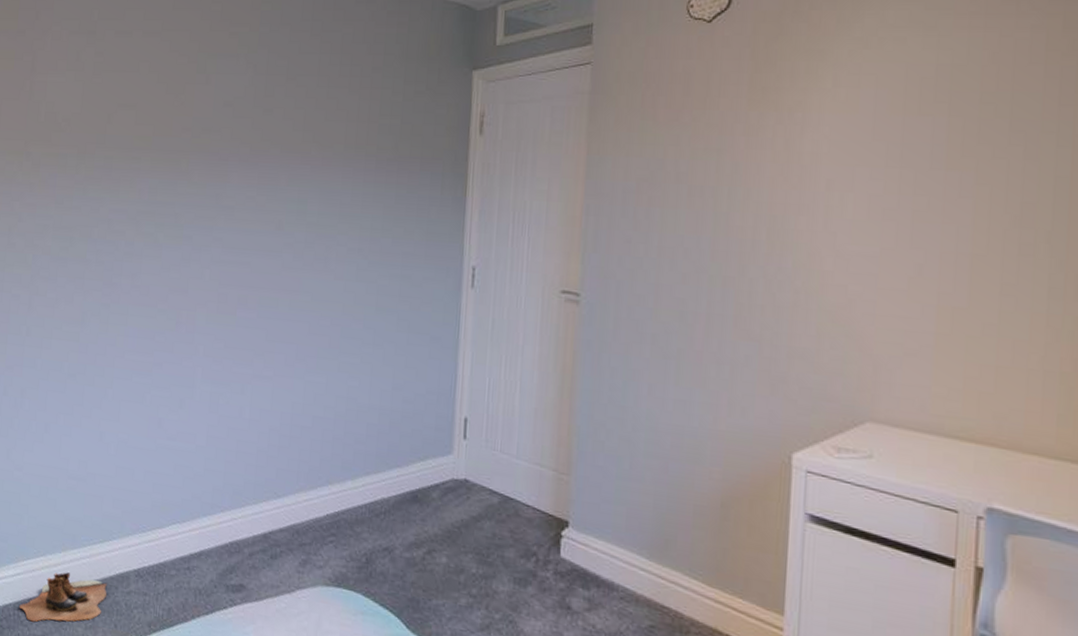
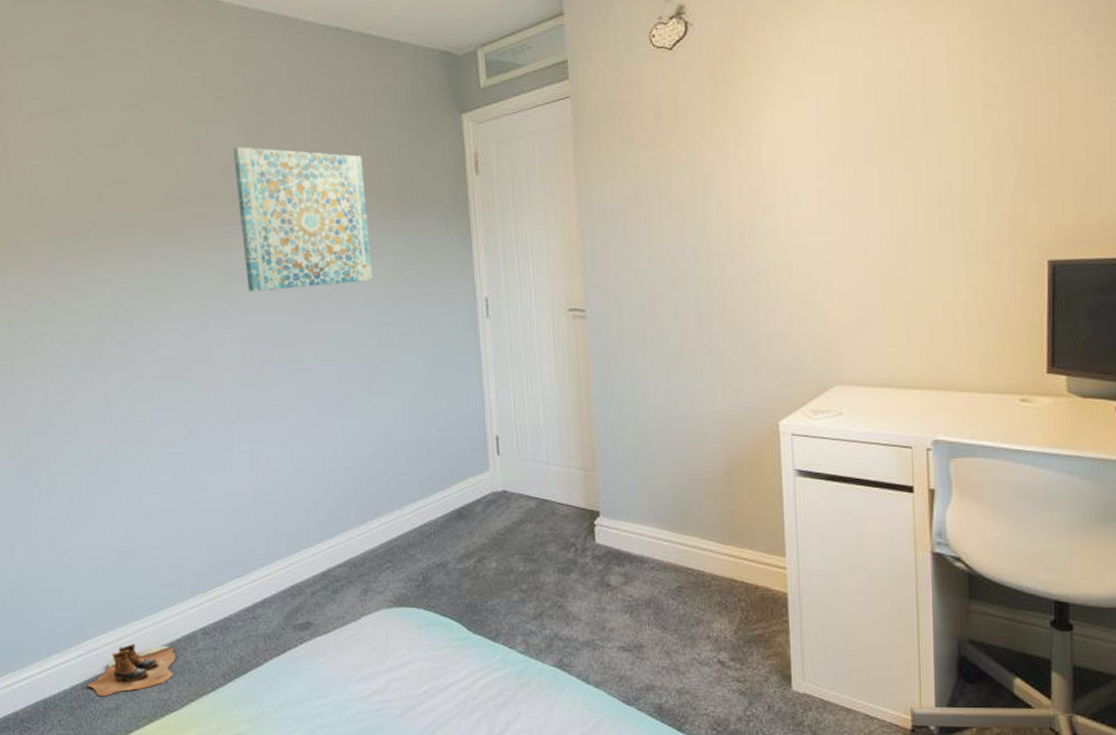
wall art: none [233,83,365,234] -> present [233,147,373,292]

